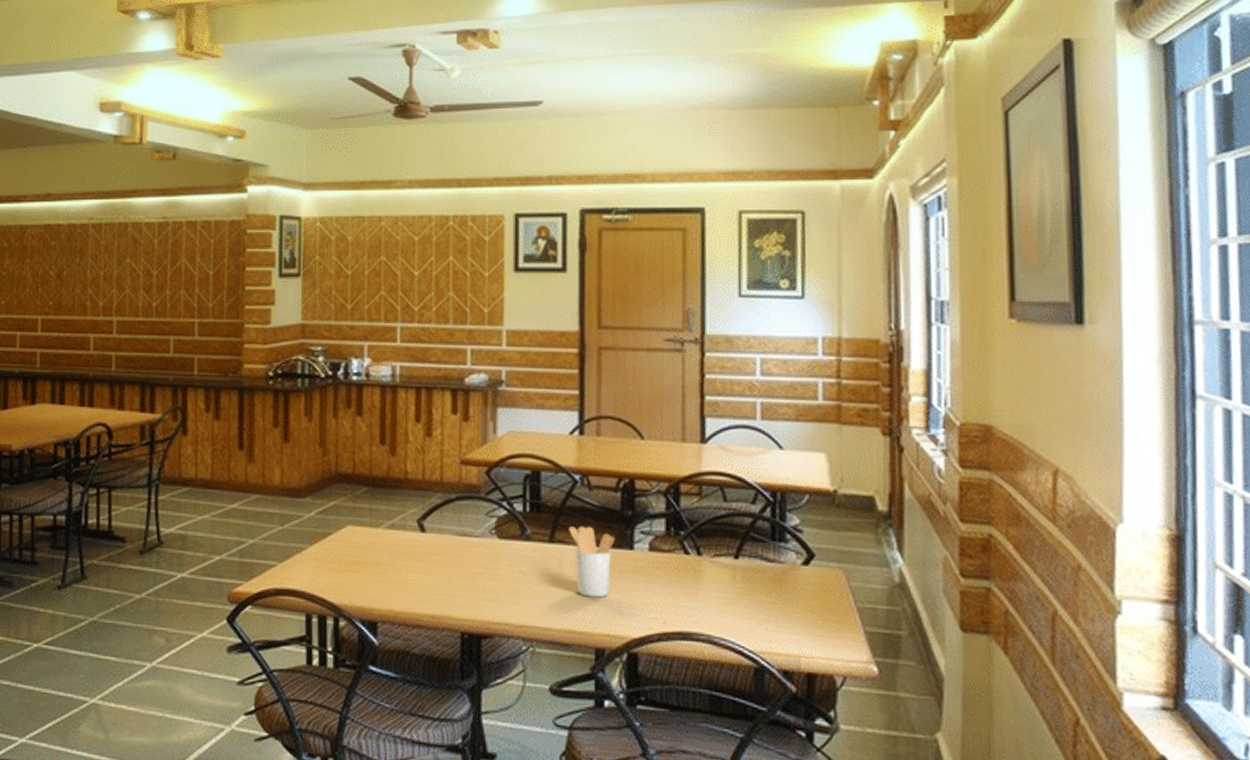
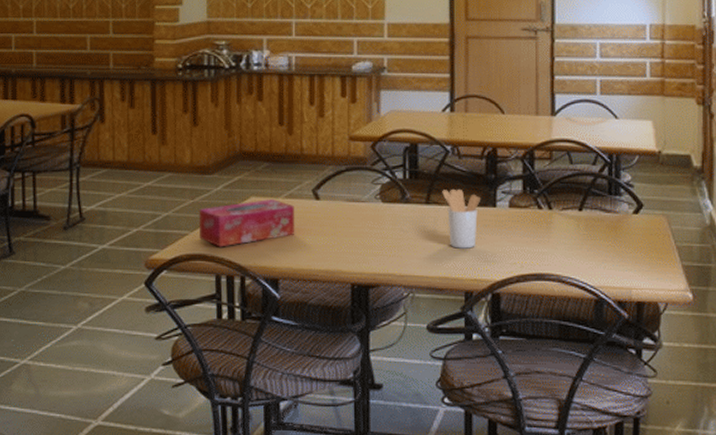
tissue box: none [288,529,397,582] -> present [198,199,295,247]

